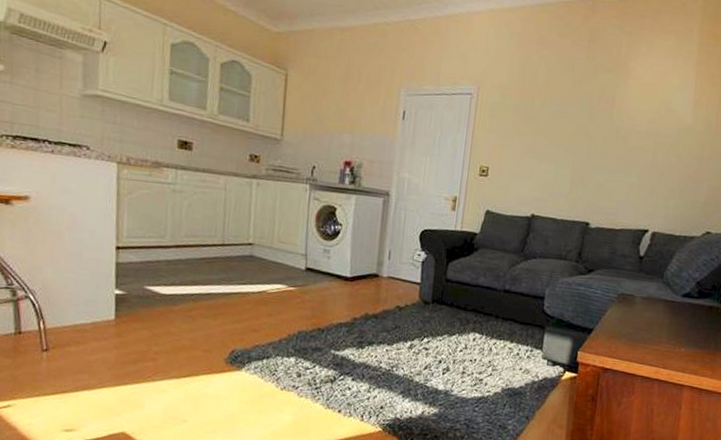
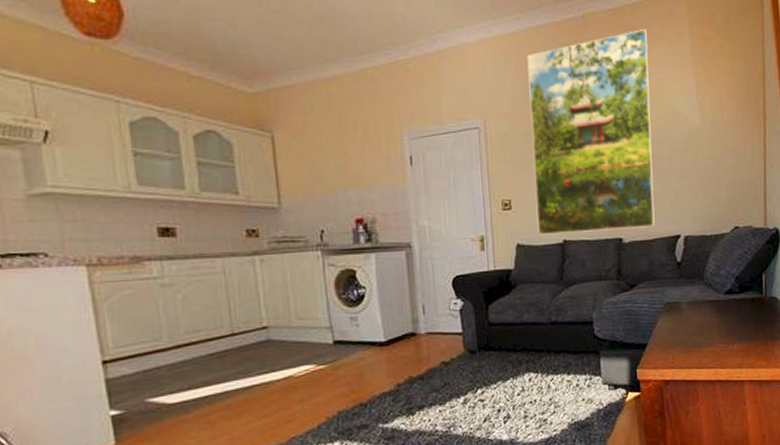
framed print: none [508,19,656,217] -> present [527,28,655,235]

